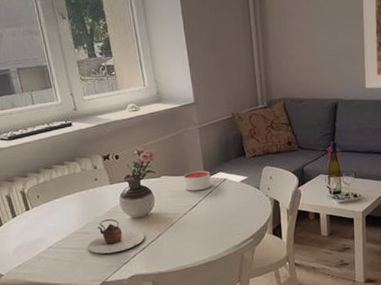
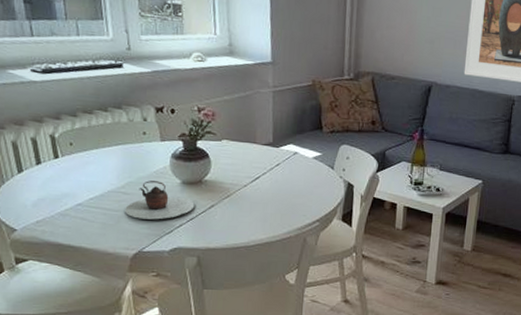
candle: present [183,170,211,191] -> none [248,139,280,162]

